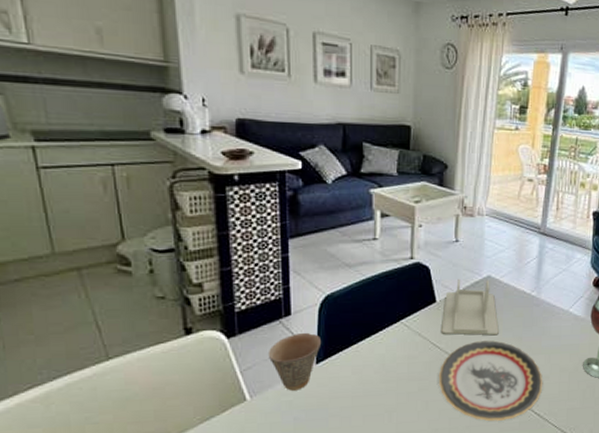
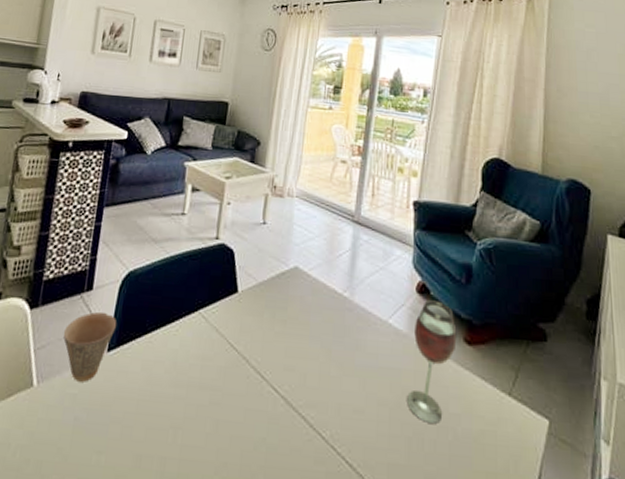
plate: present [438,340,543,422] -> none [233,348,357,466]
napkin holder: present [442,278,499,336] -> none [241,266,305,343]

